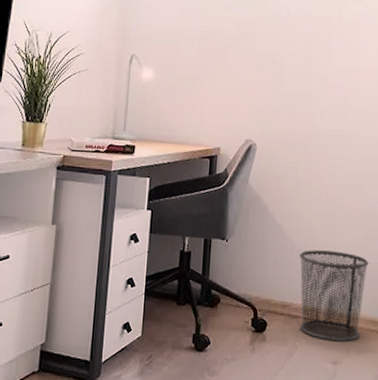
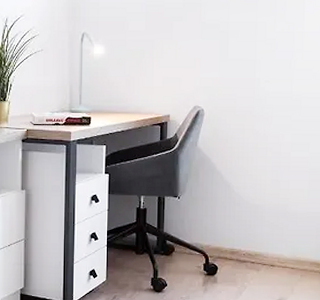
waste bin: present [299,250,369,342] -> none [247,203,313,281]

